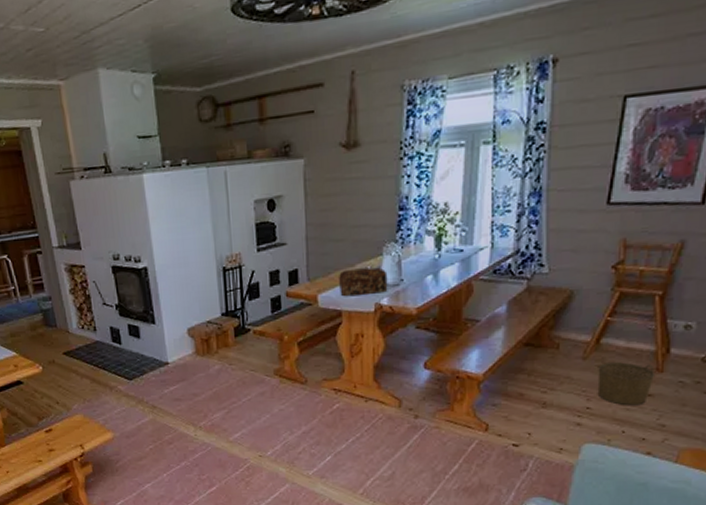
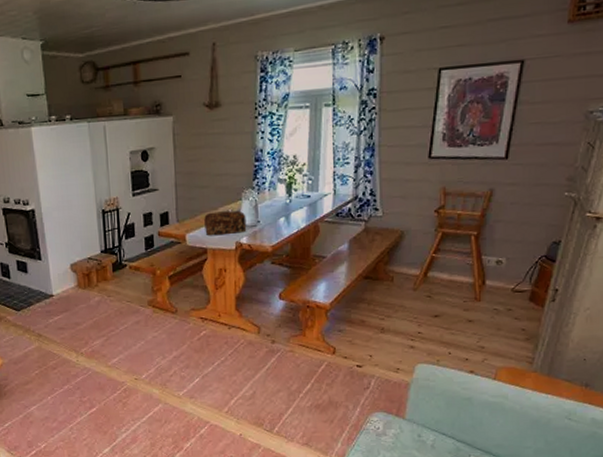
basket: present [597,362,656,406] -> none [426,292,475,331]

